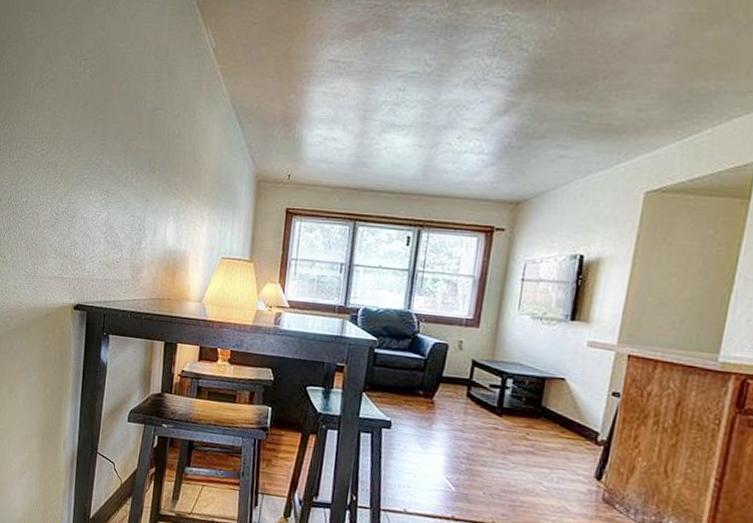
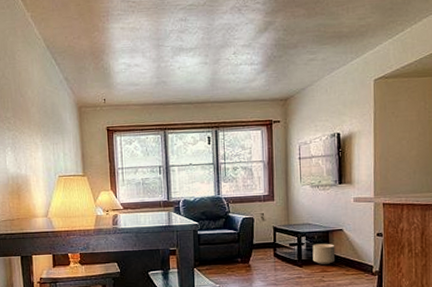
planter: none [517,390,551,421] -> present [312,243,336,265]

